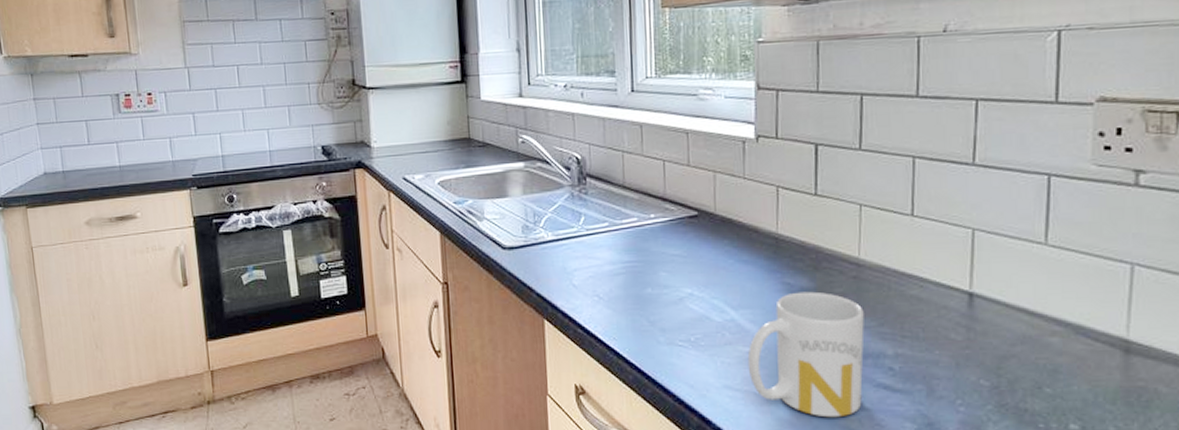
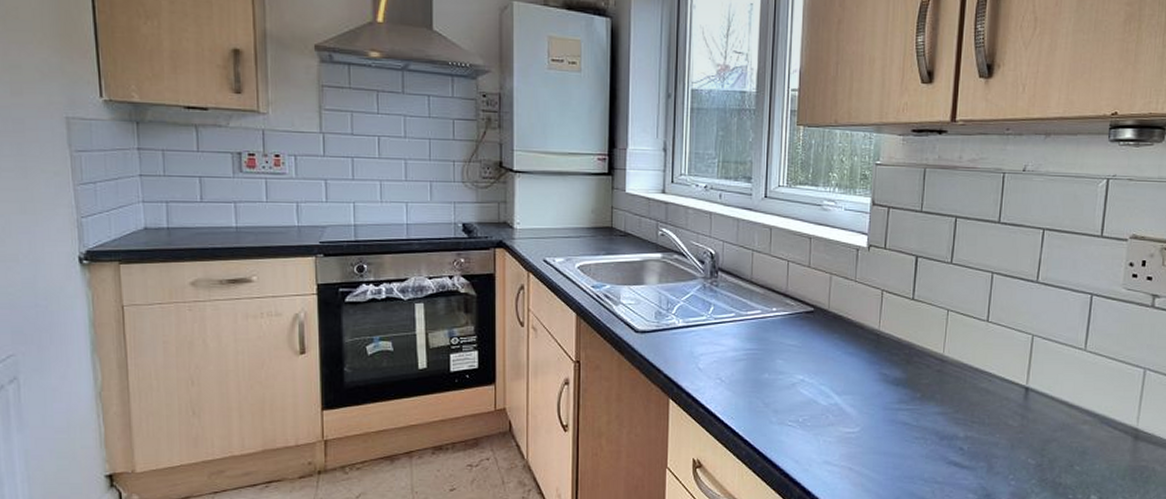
mug: present [747,291,864,418] -> none [845,381,944,490]

